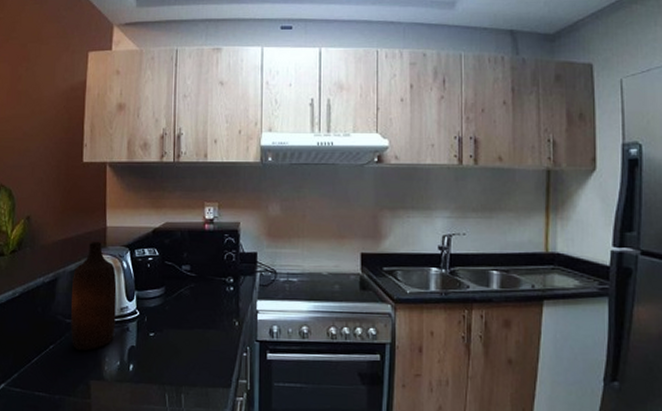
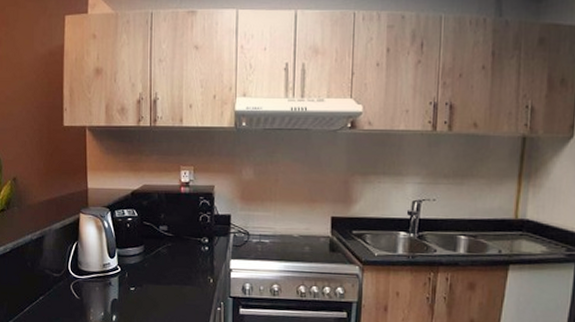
bottle: present [70,241,117,350] -> none [57,201,99,302]

